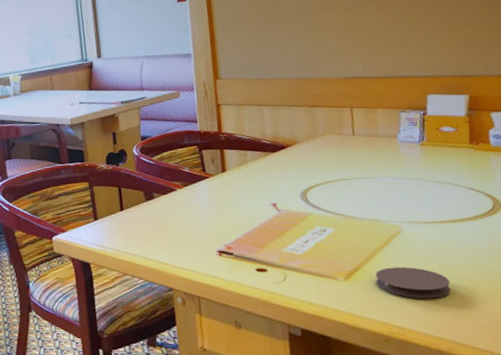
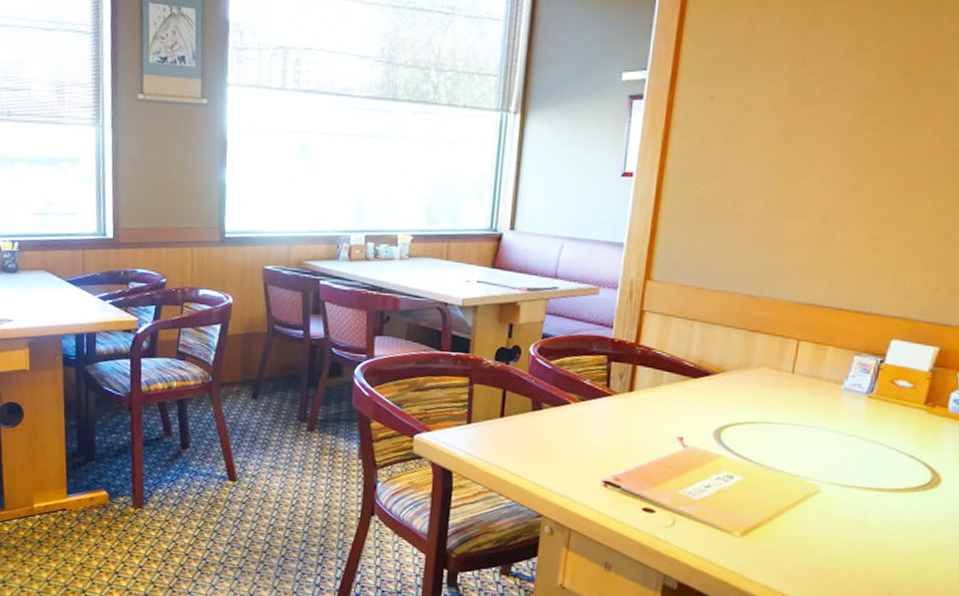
coaster: present [375,266,451,299] -> none [774,529,859,572]

